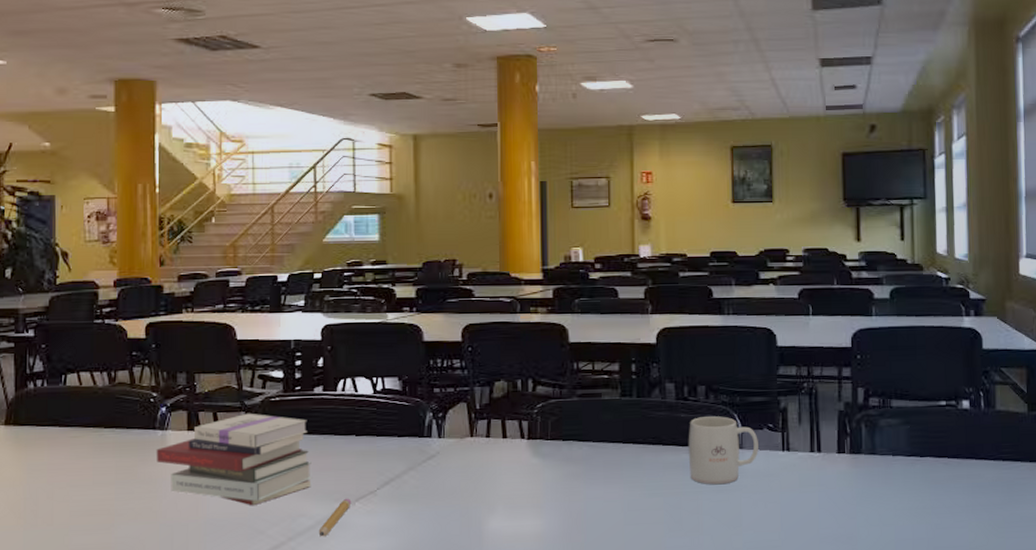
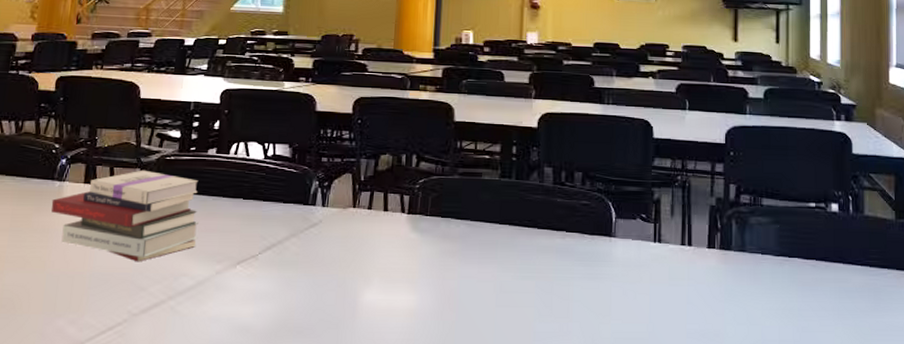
pencil: present [318,498,352,536] -> none [198,260,233,297]
mug: present [688,416,758,485] -> none [562,203,631,272]

